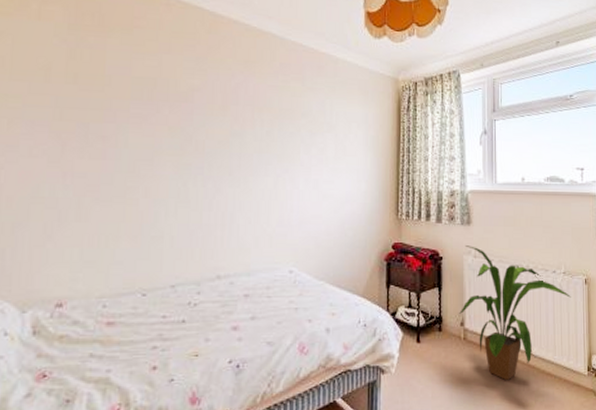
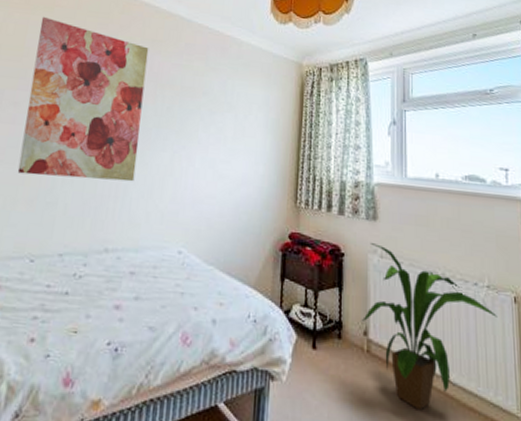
wall art: none [116,39,242,211] -> present [17,16,149,182]

